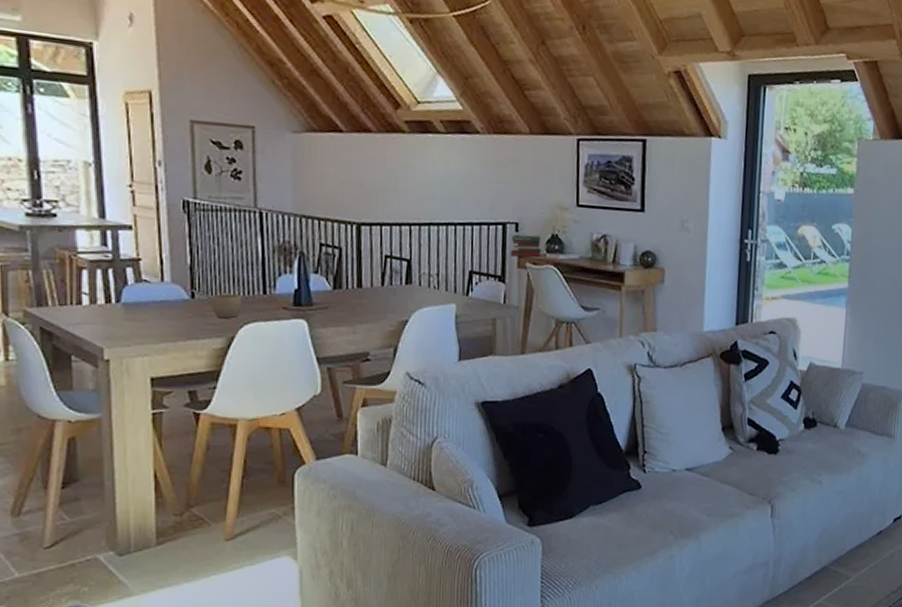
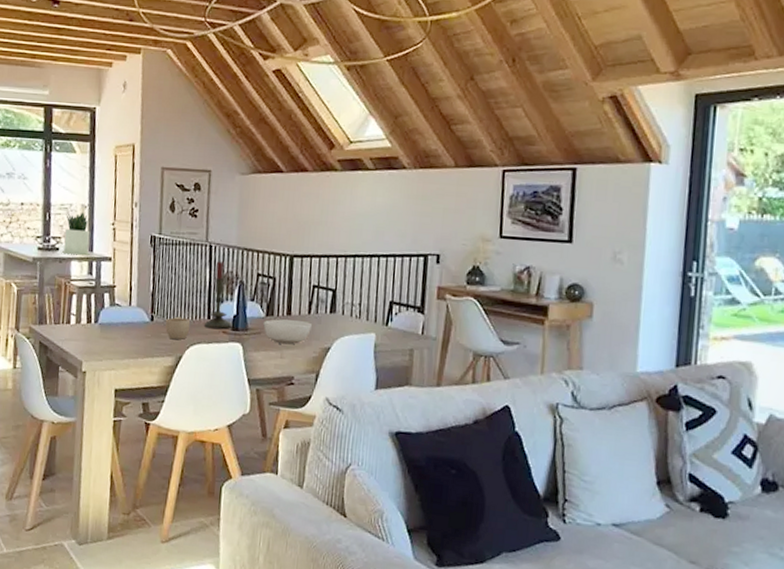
planter: none [60,169,103,224] -> present [61,211,91,256]
candle: none [260,228,293,306] -> present [205,260,231,330]
bowl: none [330,292,386,319] -> present [263,319,312,345]
books: present [510,234,542,258] -> none [430,265,462,289]

